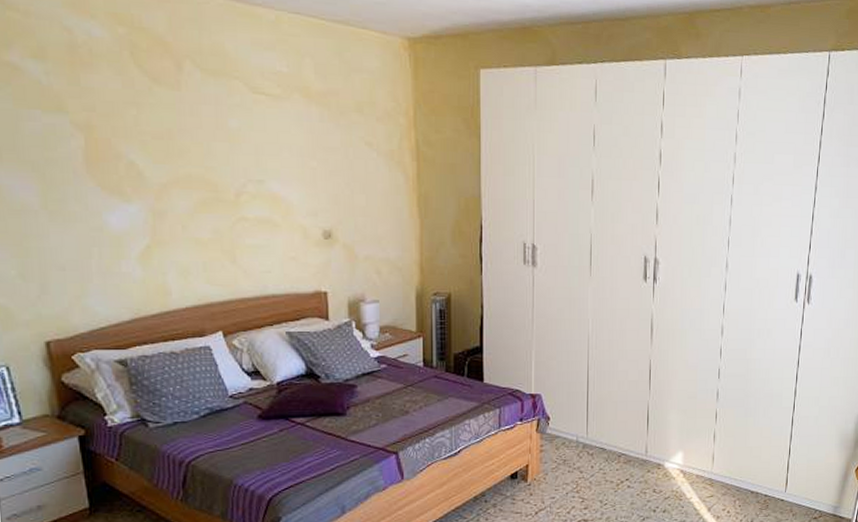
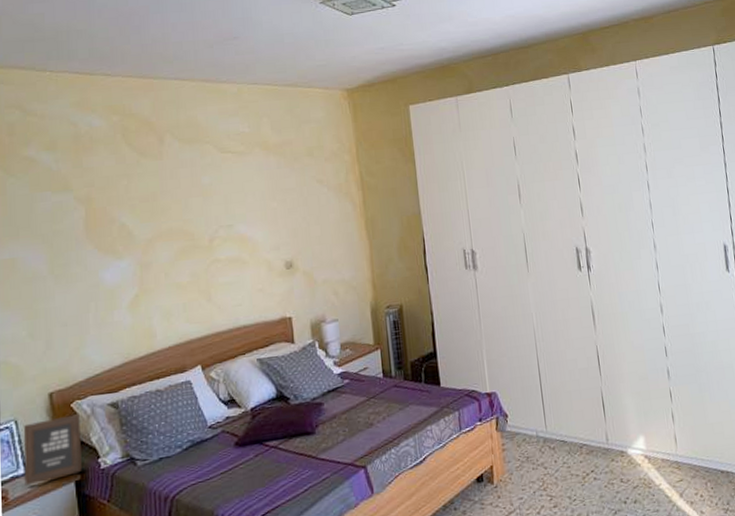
picture frame: none [16,368,86,436] -> present [23,414,82,486]

